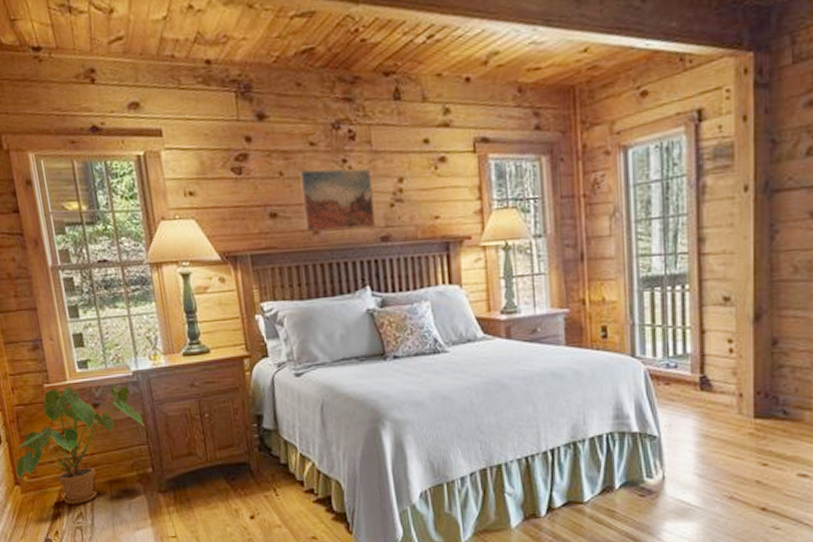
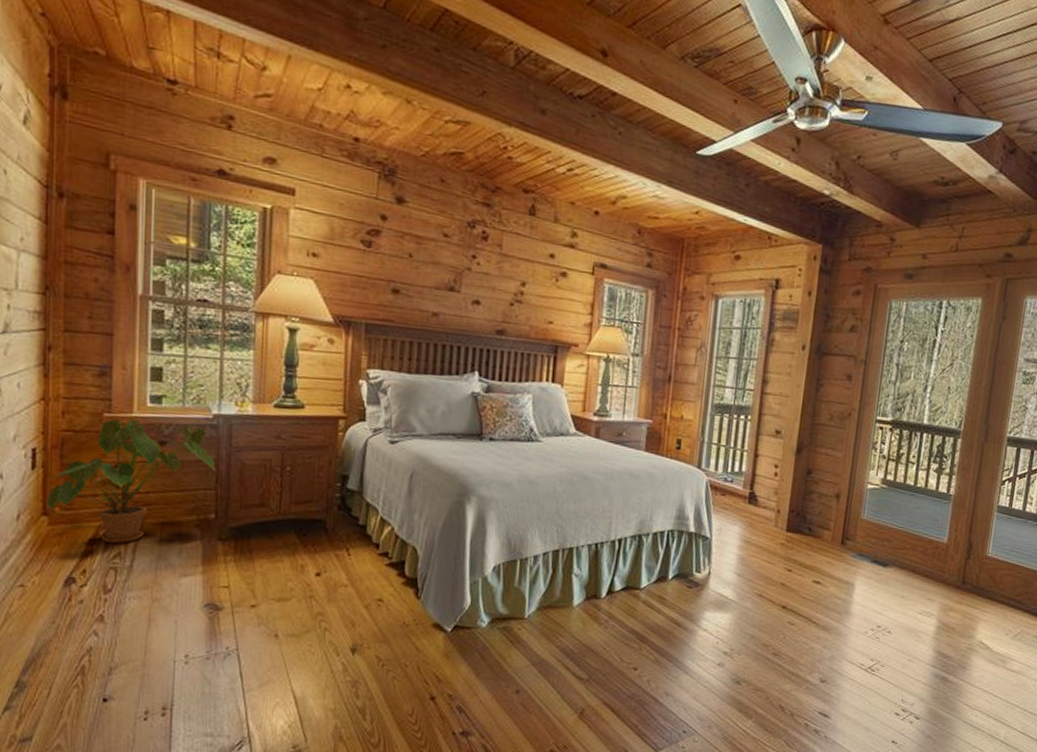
wall art: present [299,169,376,231] -> none [425,257,497,321]

